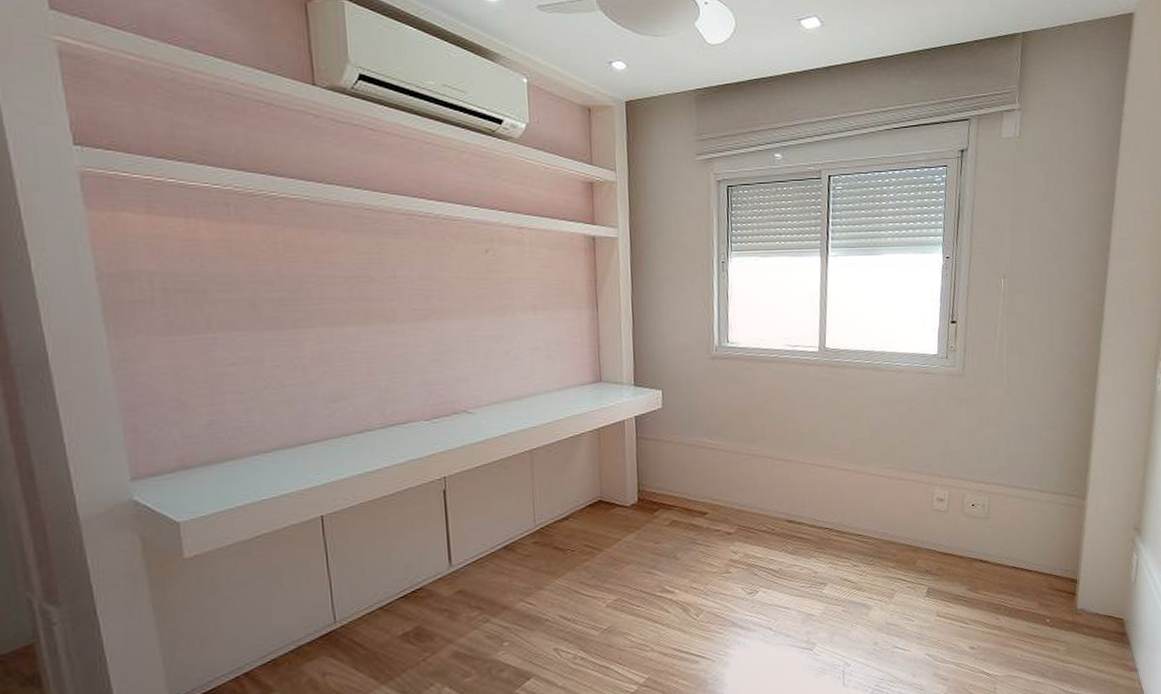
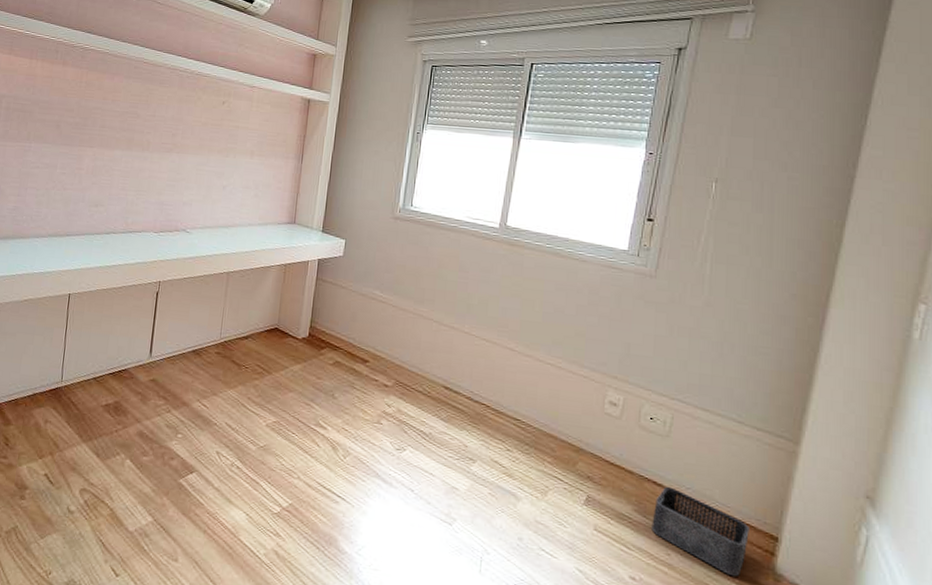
storage bin: none [982,560,1056,622] -> present [651,486,749,577]

